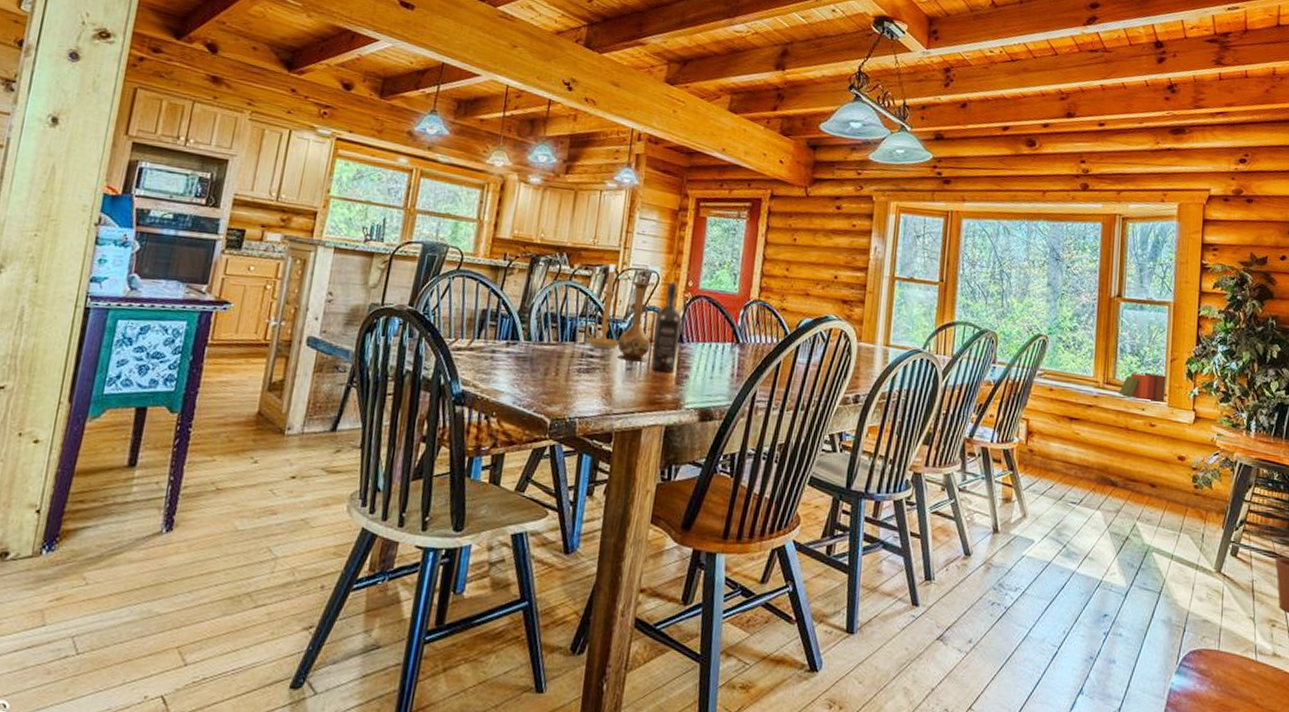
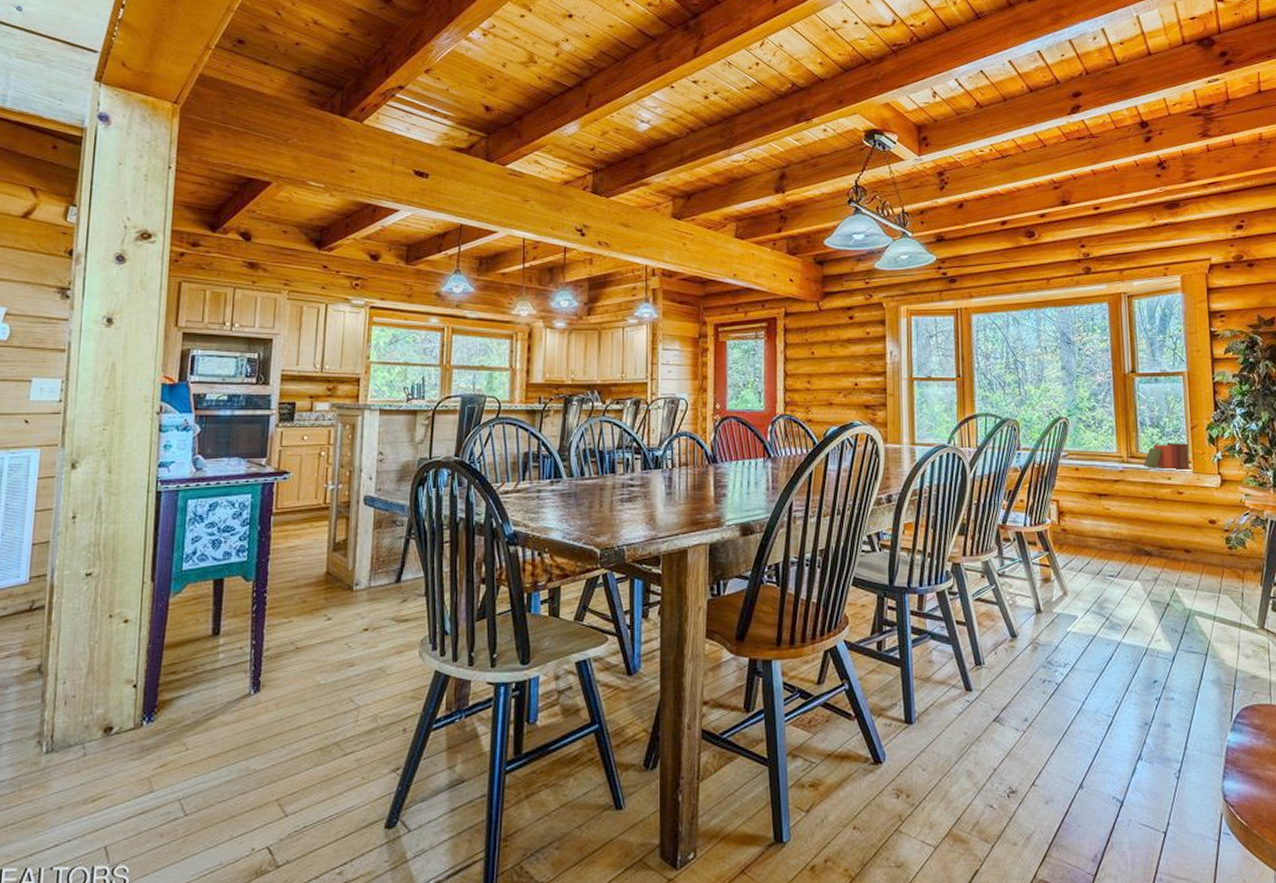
candle holder: present [585,264,619,350] -> none [624,396,657,478]
vase: present [617,281,652,362] -> none [655,409,687,486]
wine bottle: present [651,282,682,374] -> none [688,407,714,494]

